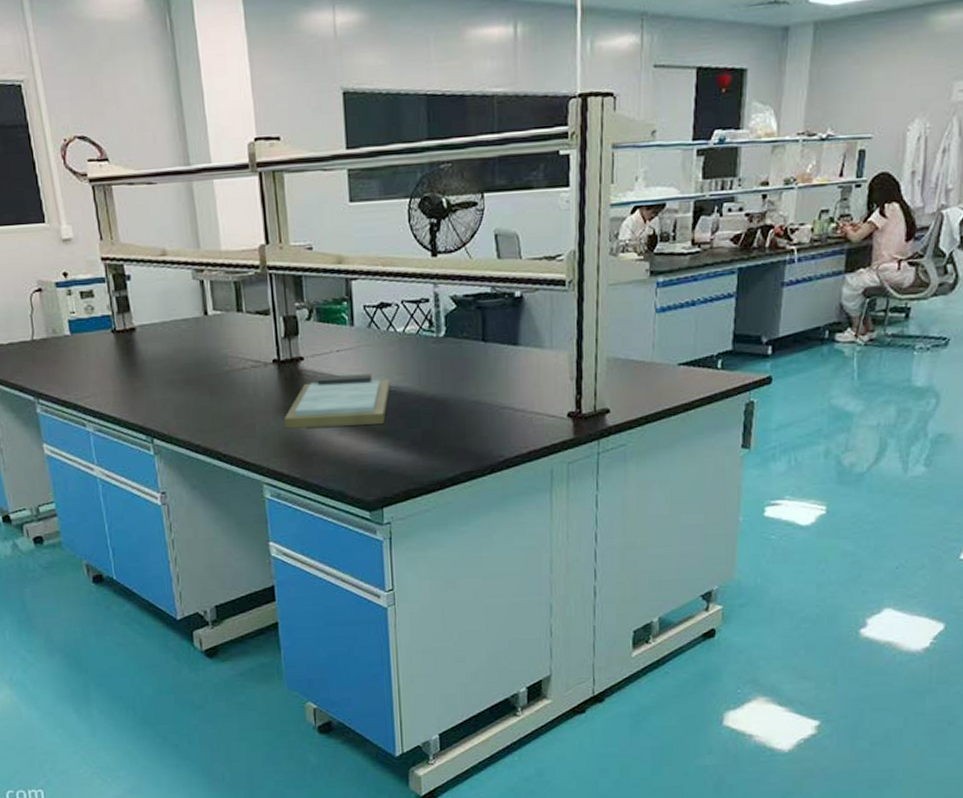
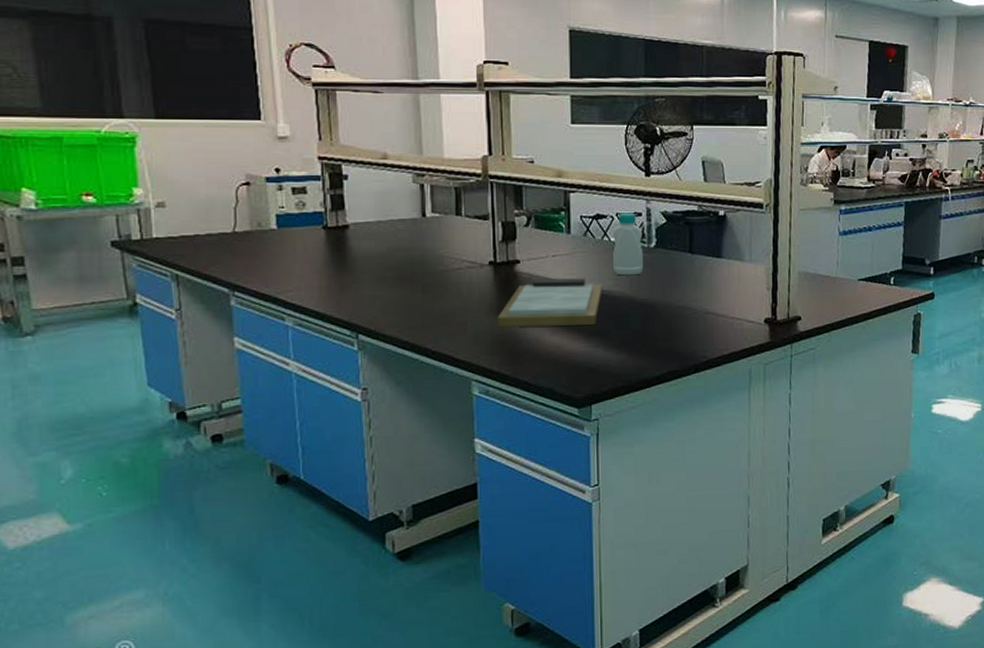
bottle: none [398,299,433,370] -> present [612,213,644,276]

